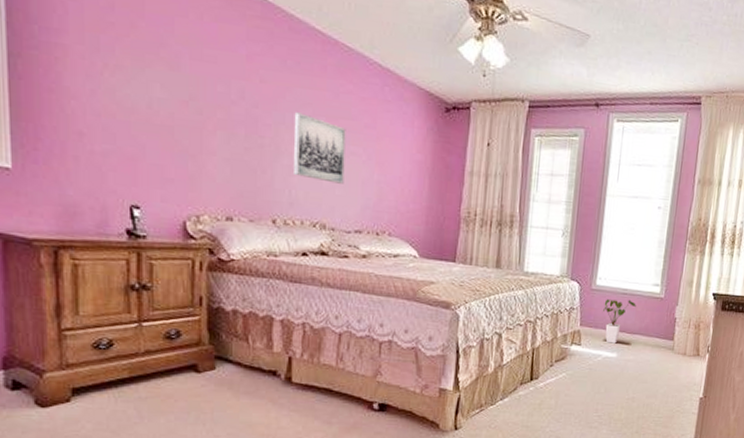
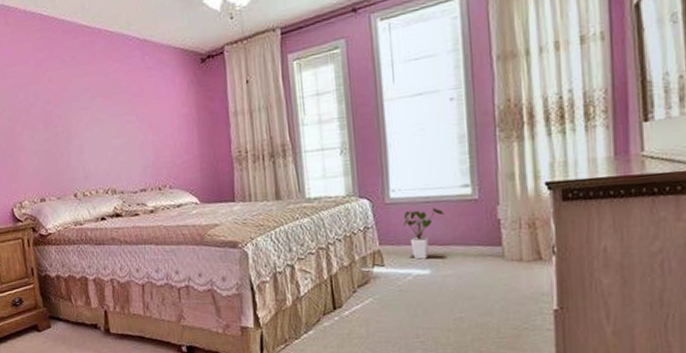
wall art: present [293,112,346,184] -> none [77,98,125,153]

